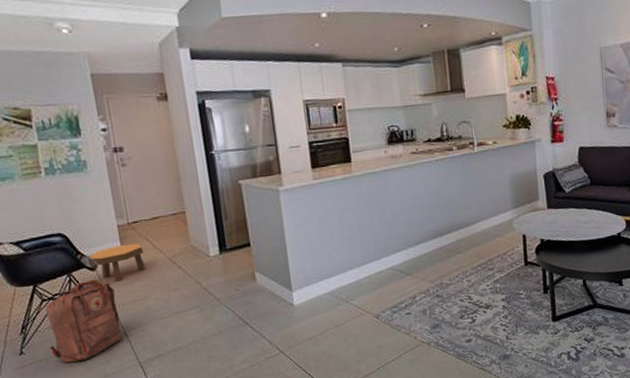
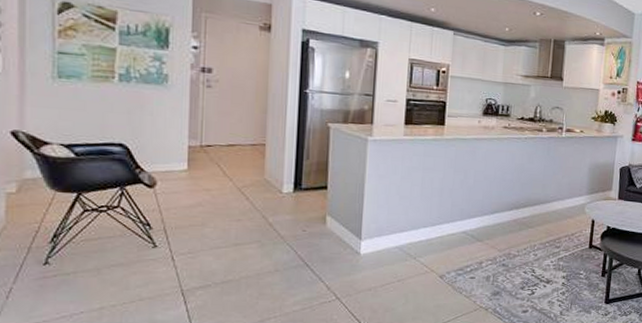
backpack: present [45,279,123,363] -> none [81,196,170,281]
footstool: present [87,243,146,282] -> none [147,166,212,203]

